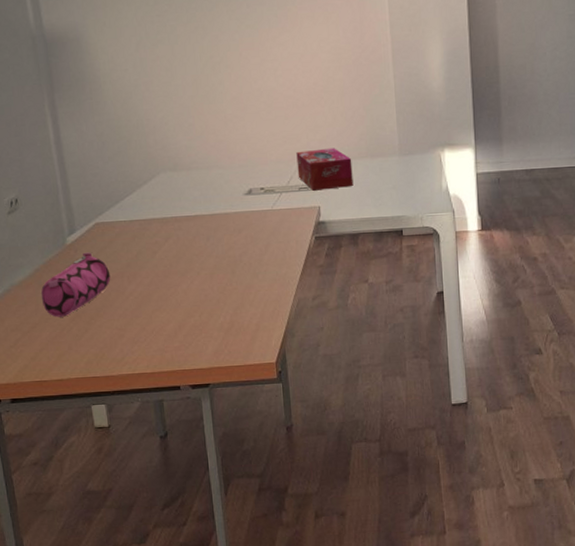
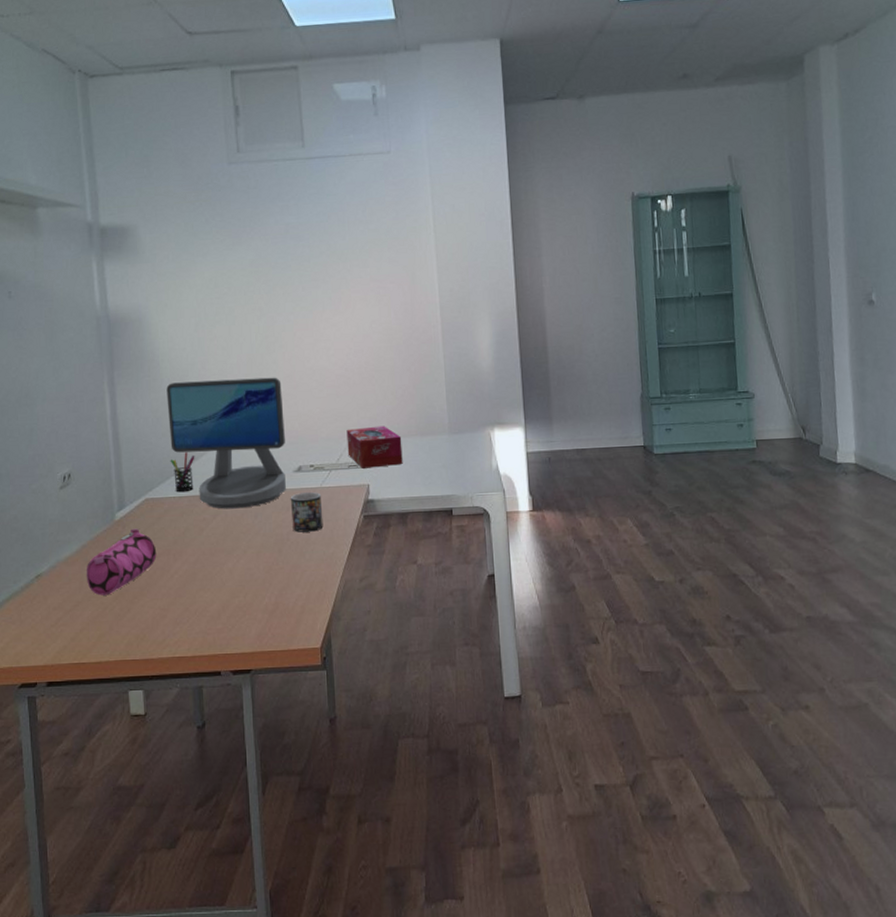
computer monitor: none [110,99,238,232] -> present [166,377,287,509]
pen holder: none [118,176,144,216] -> present [170,452,195,493]
mug: none [241,214,276,254] -> present [290,492,324,532]

